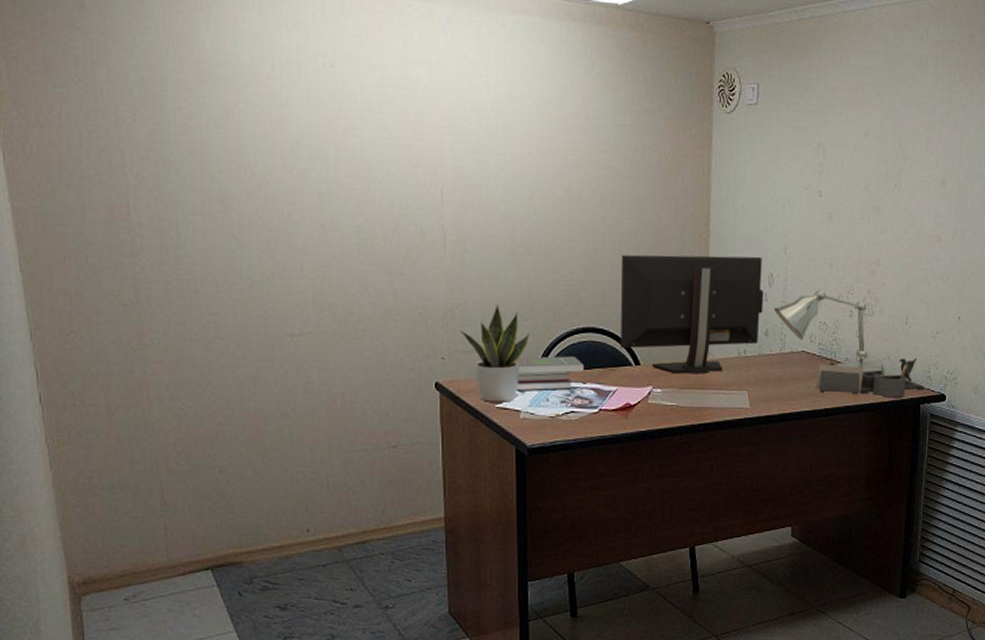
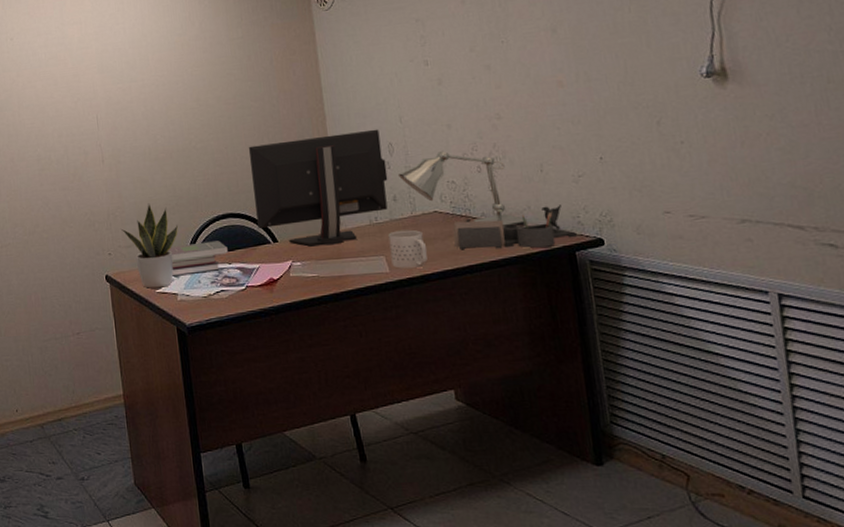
mug: none [753,366,790,407] -> present [388,229,428,270]

